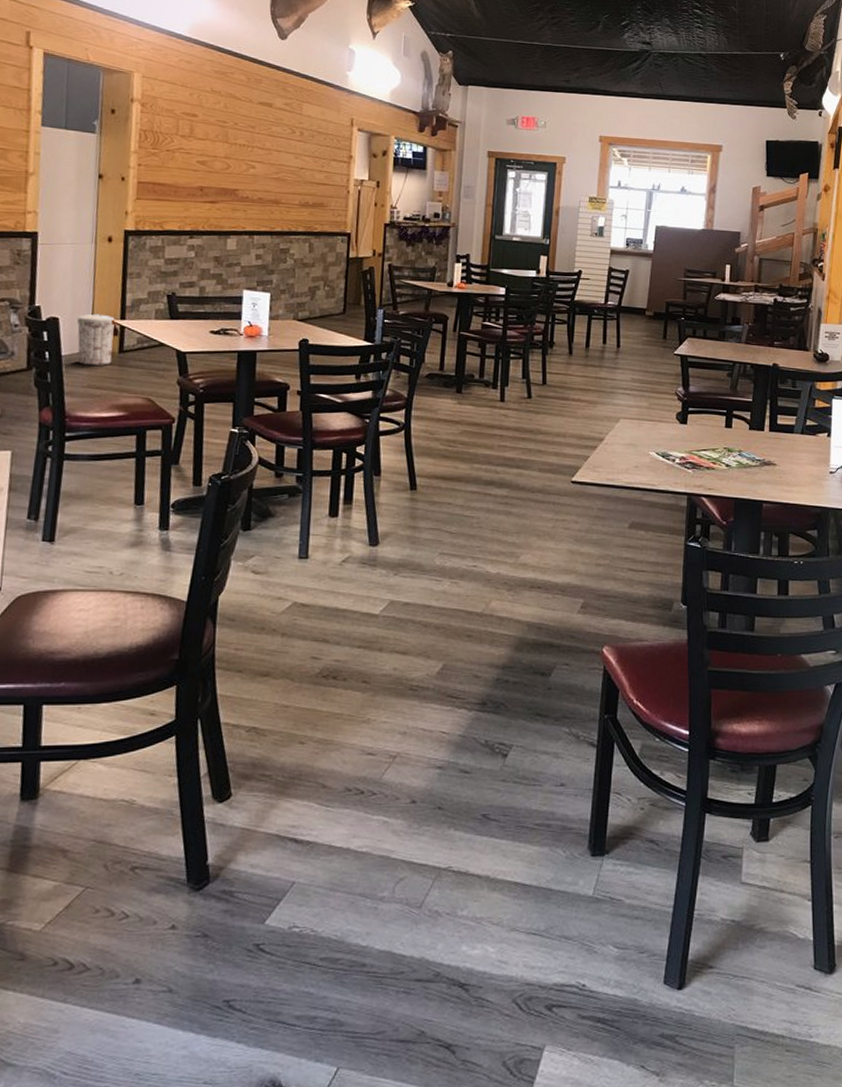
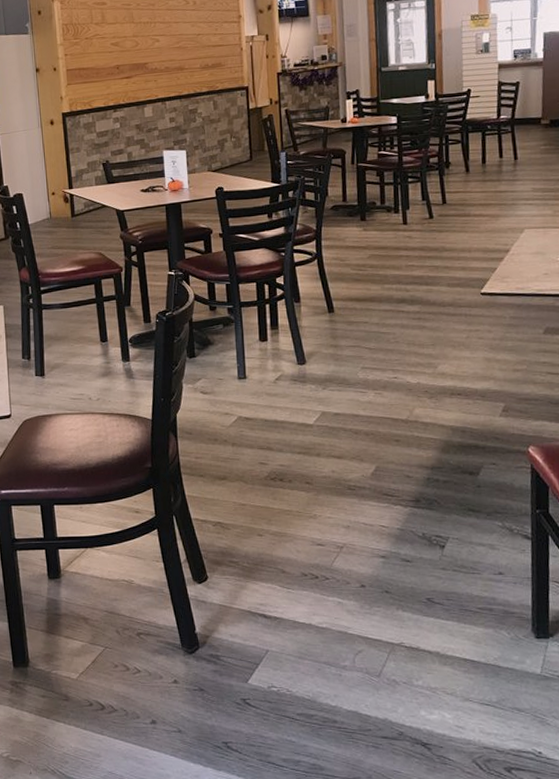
trash can: present [77,313,116,365] -> none [36,186,67,230]

